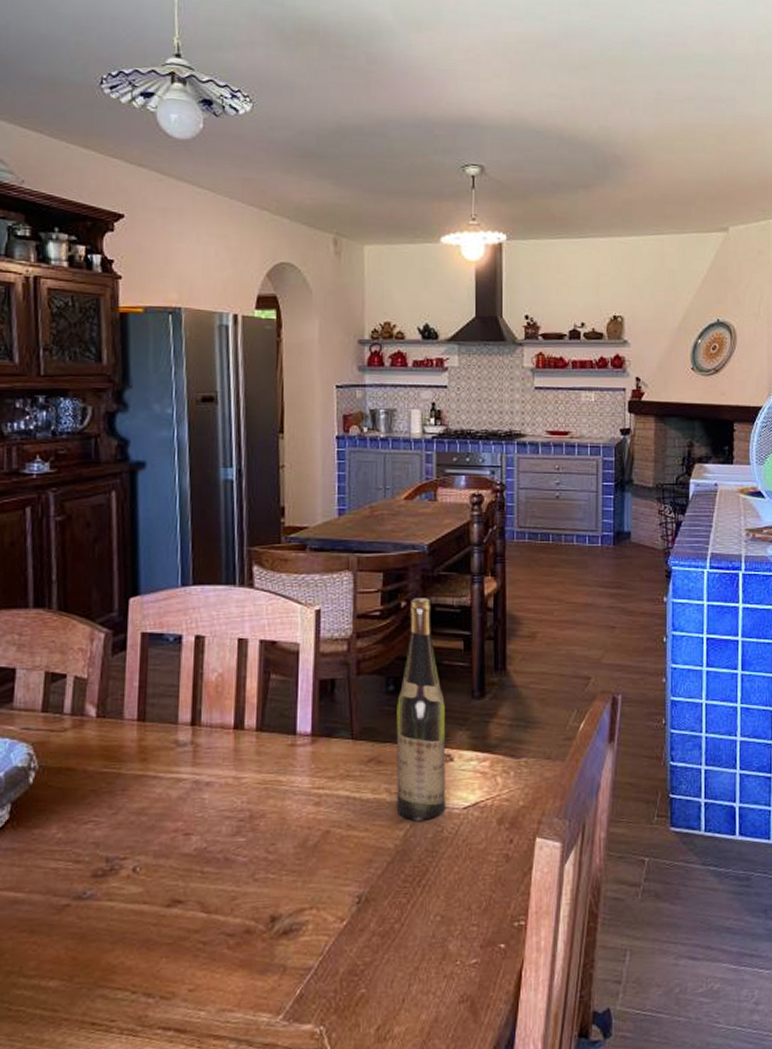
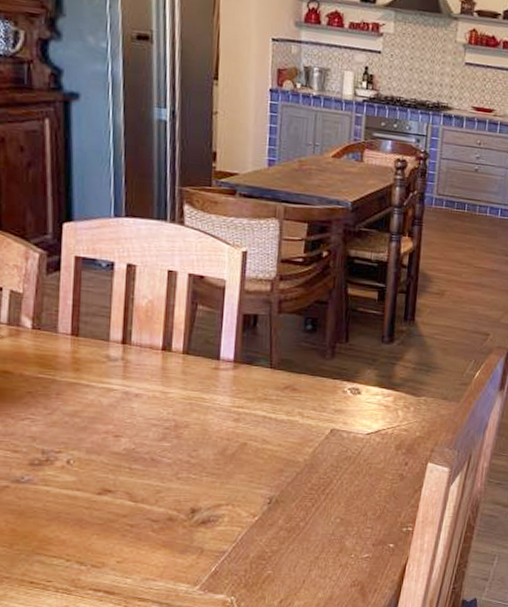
wine bottle: present [396,598,446,821] -> none [307,249,357,441]

